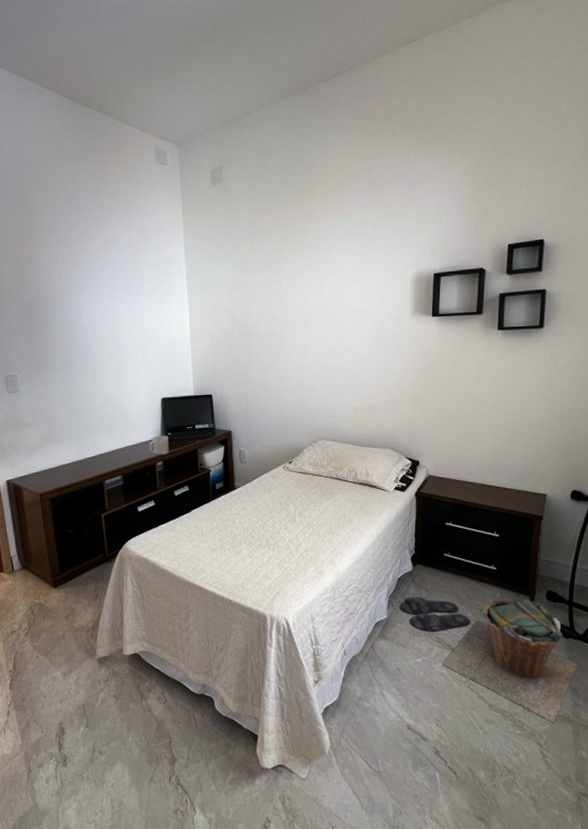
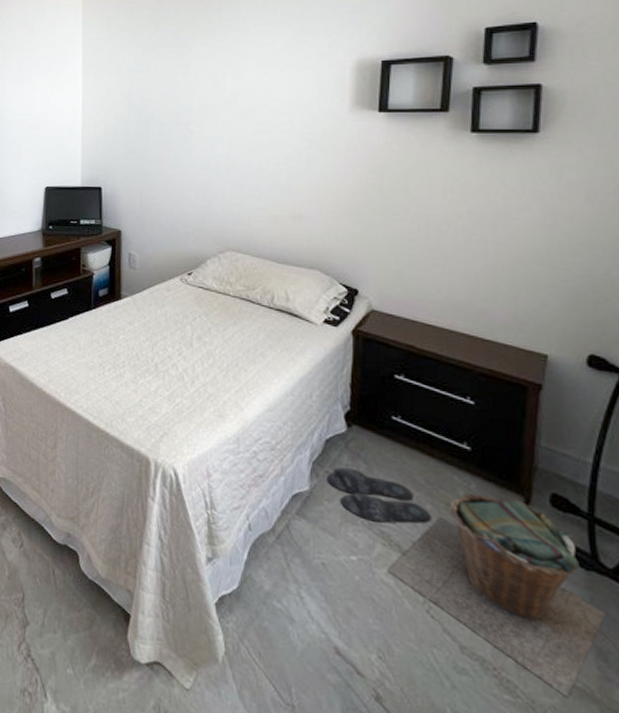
mug: present [149,435,170,455] -> none [27,227,50,250]

